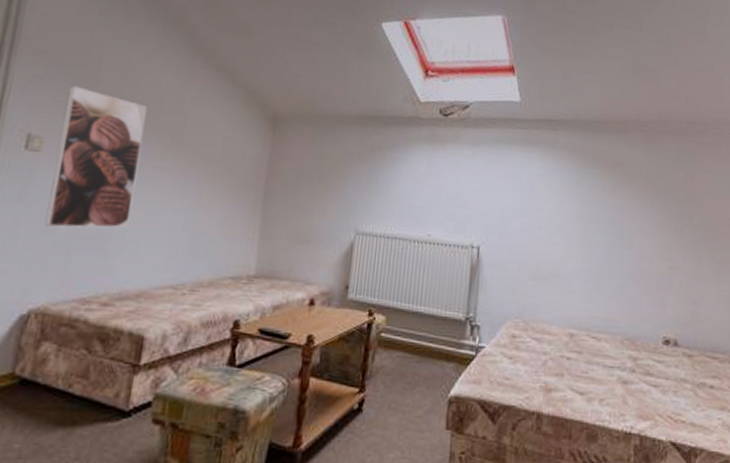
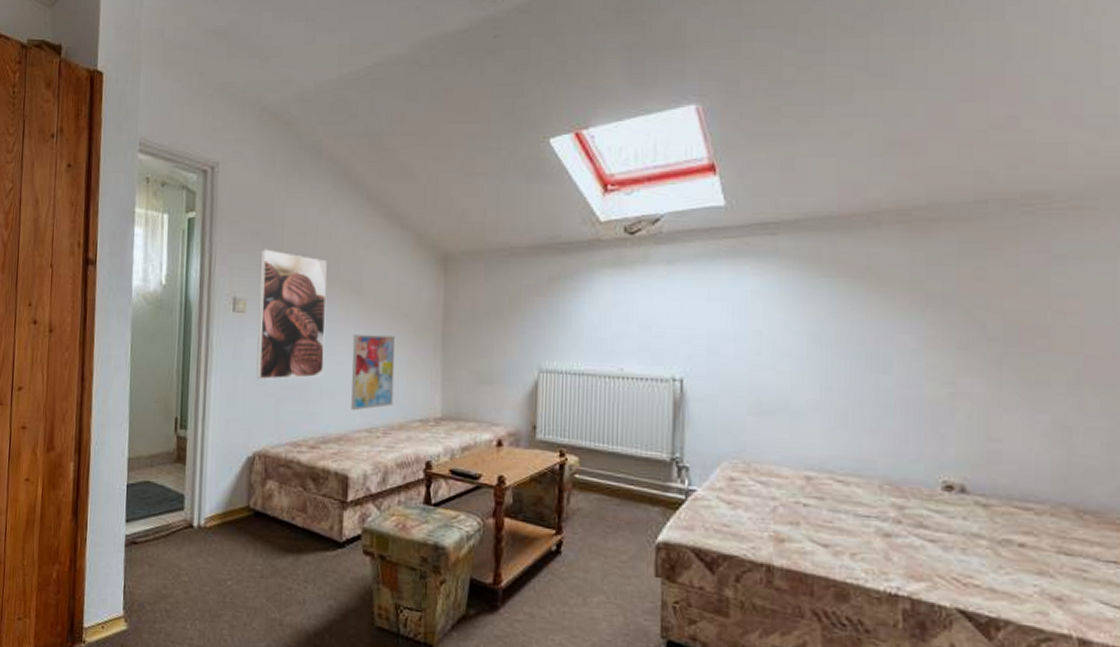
wall art: none [156,184,215,266] -> present [351,333,396,411]

